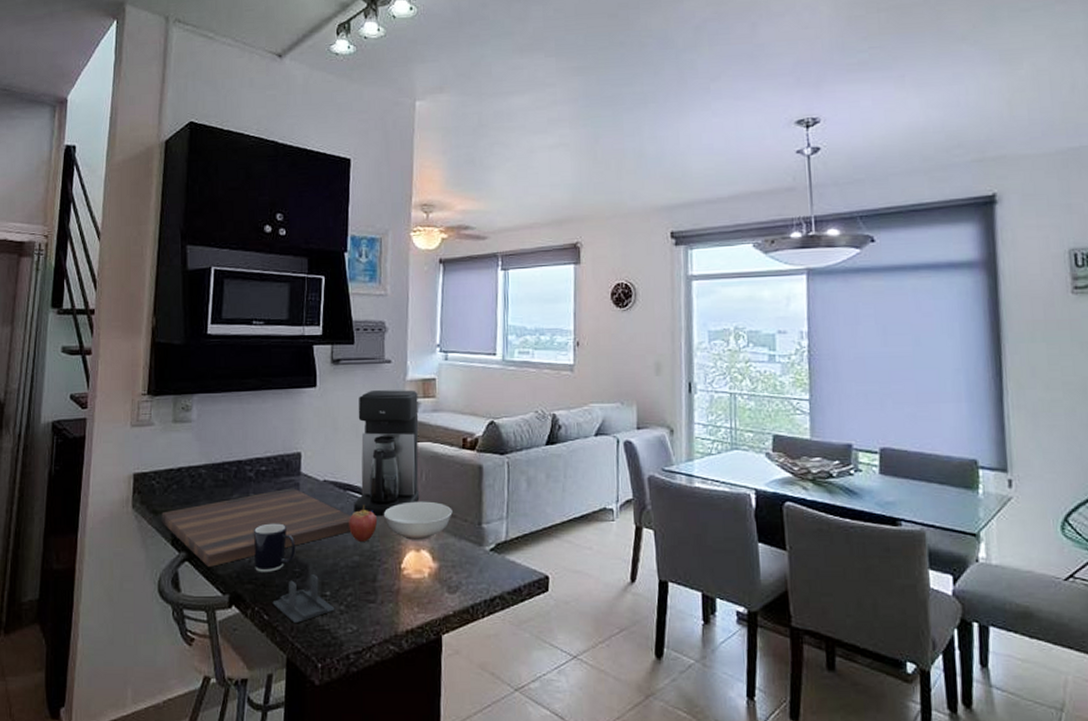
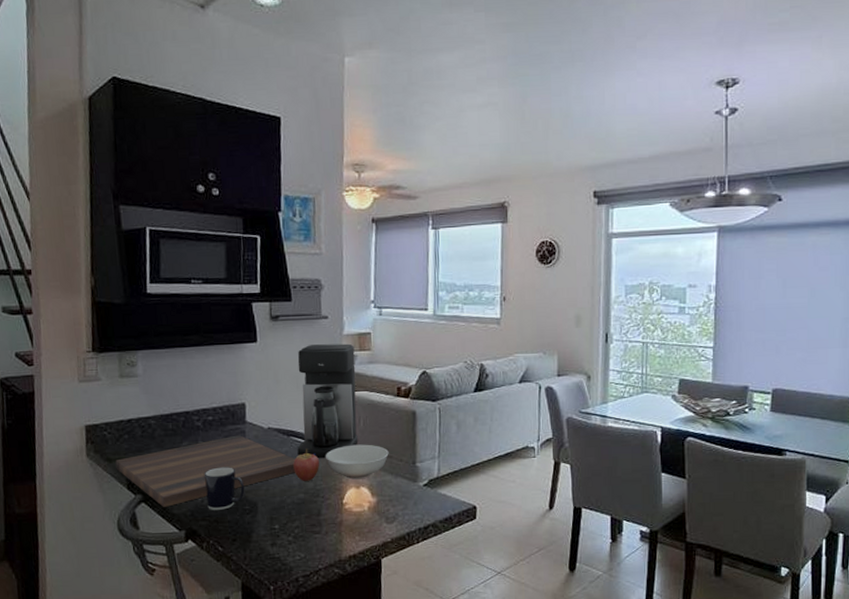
napkin holder: present [272,573,335,623] -> none [226,510,284,553]

